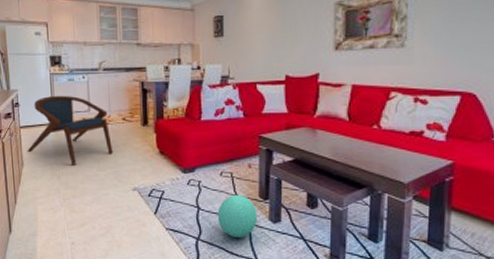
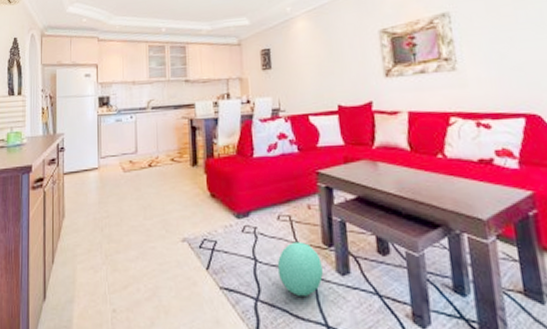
armchair: present [27,95,114,166] -> none [69,137,161,215]

